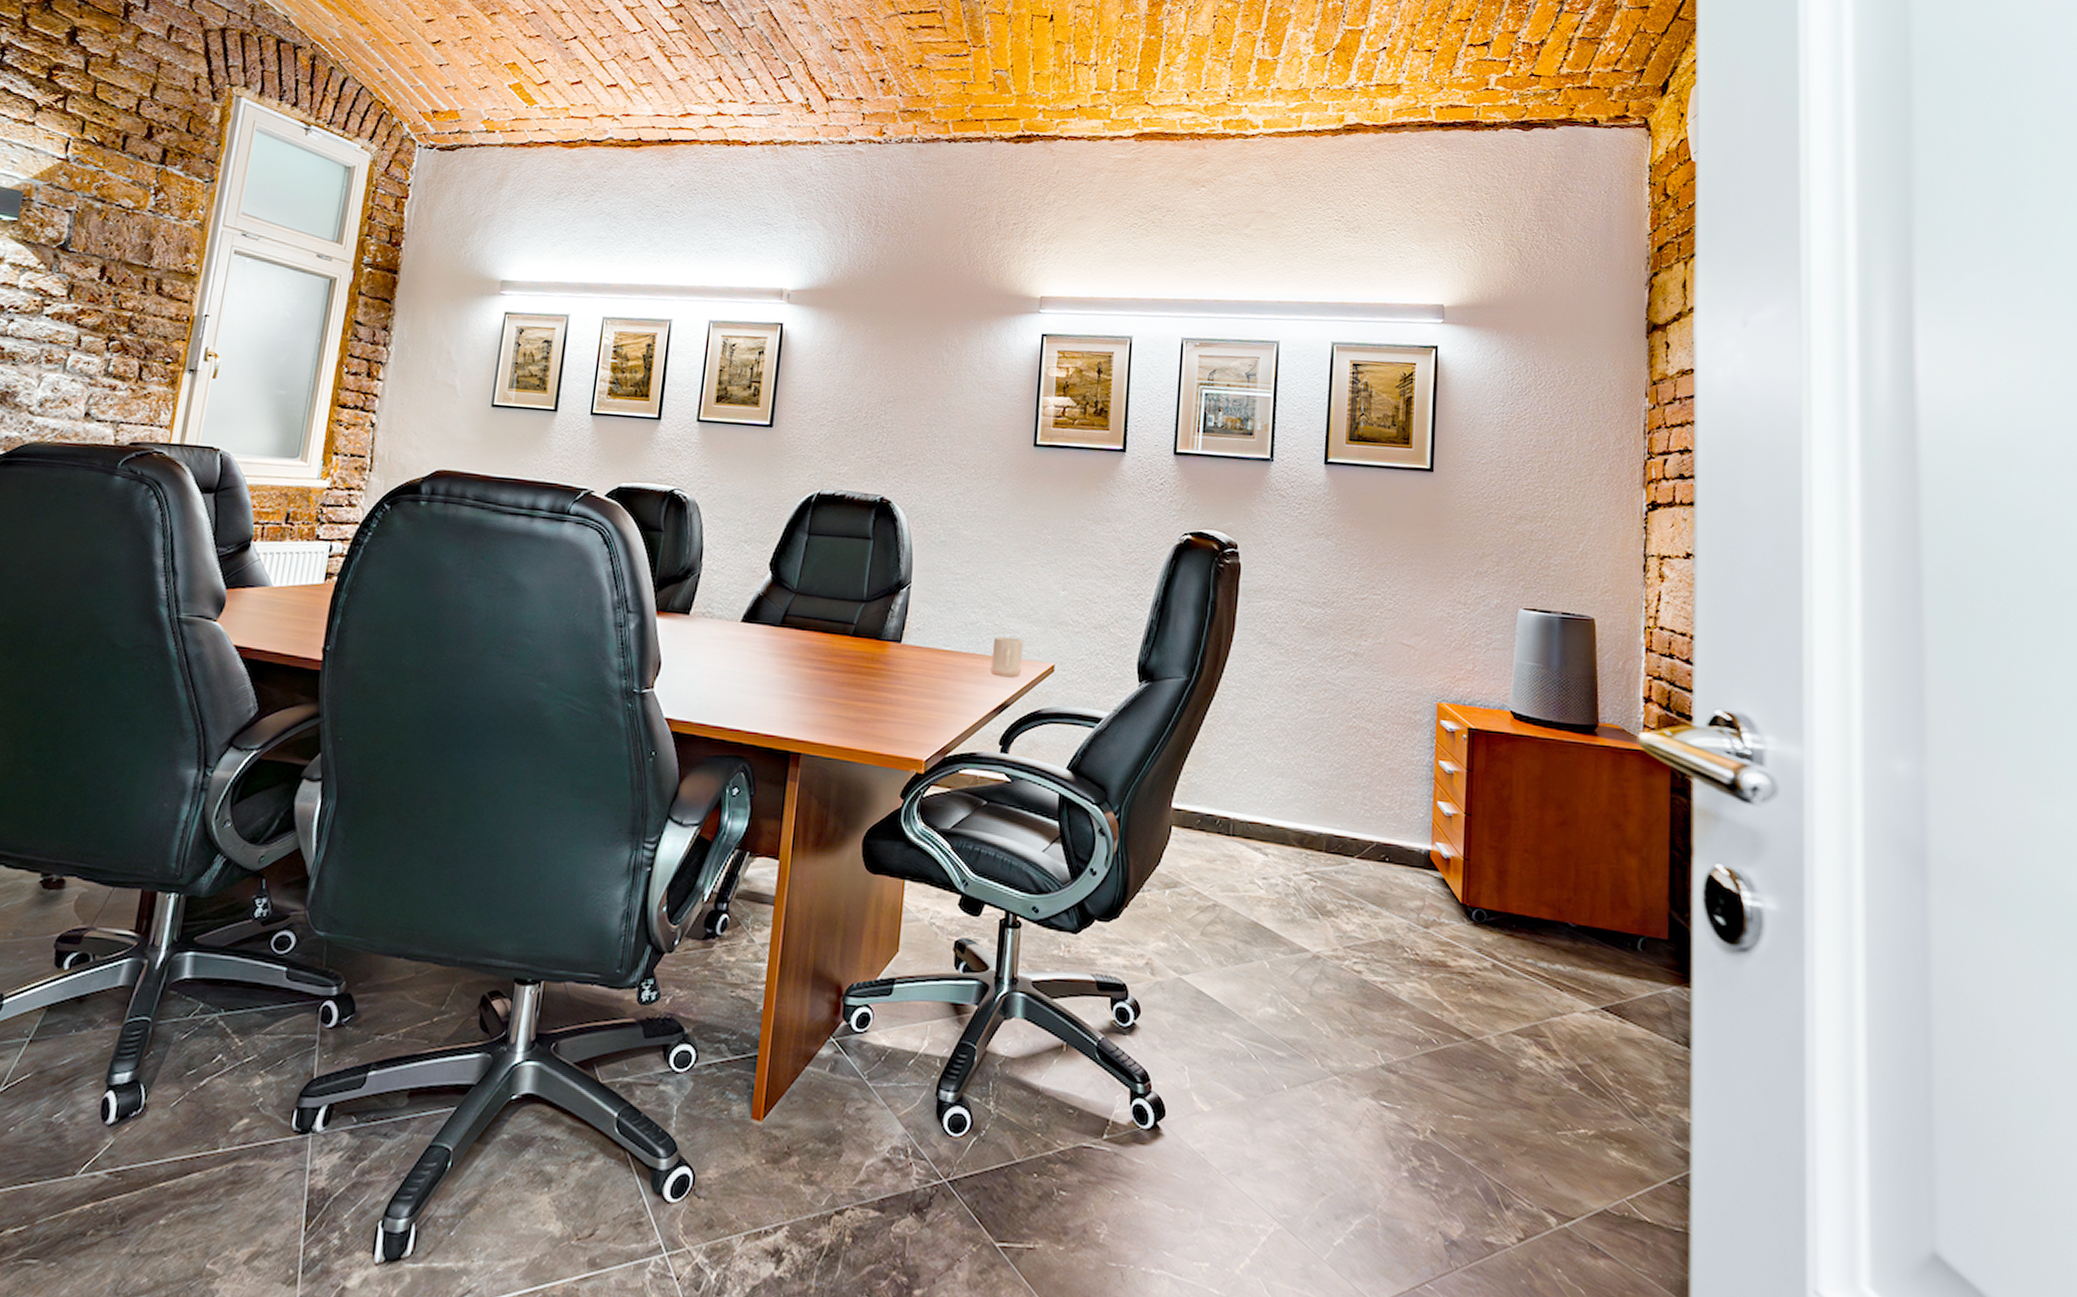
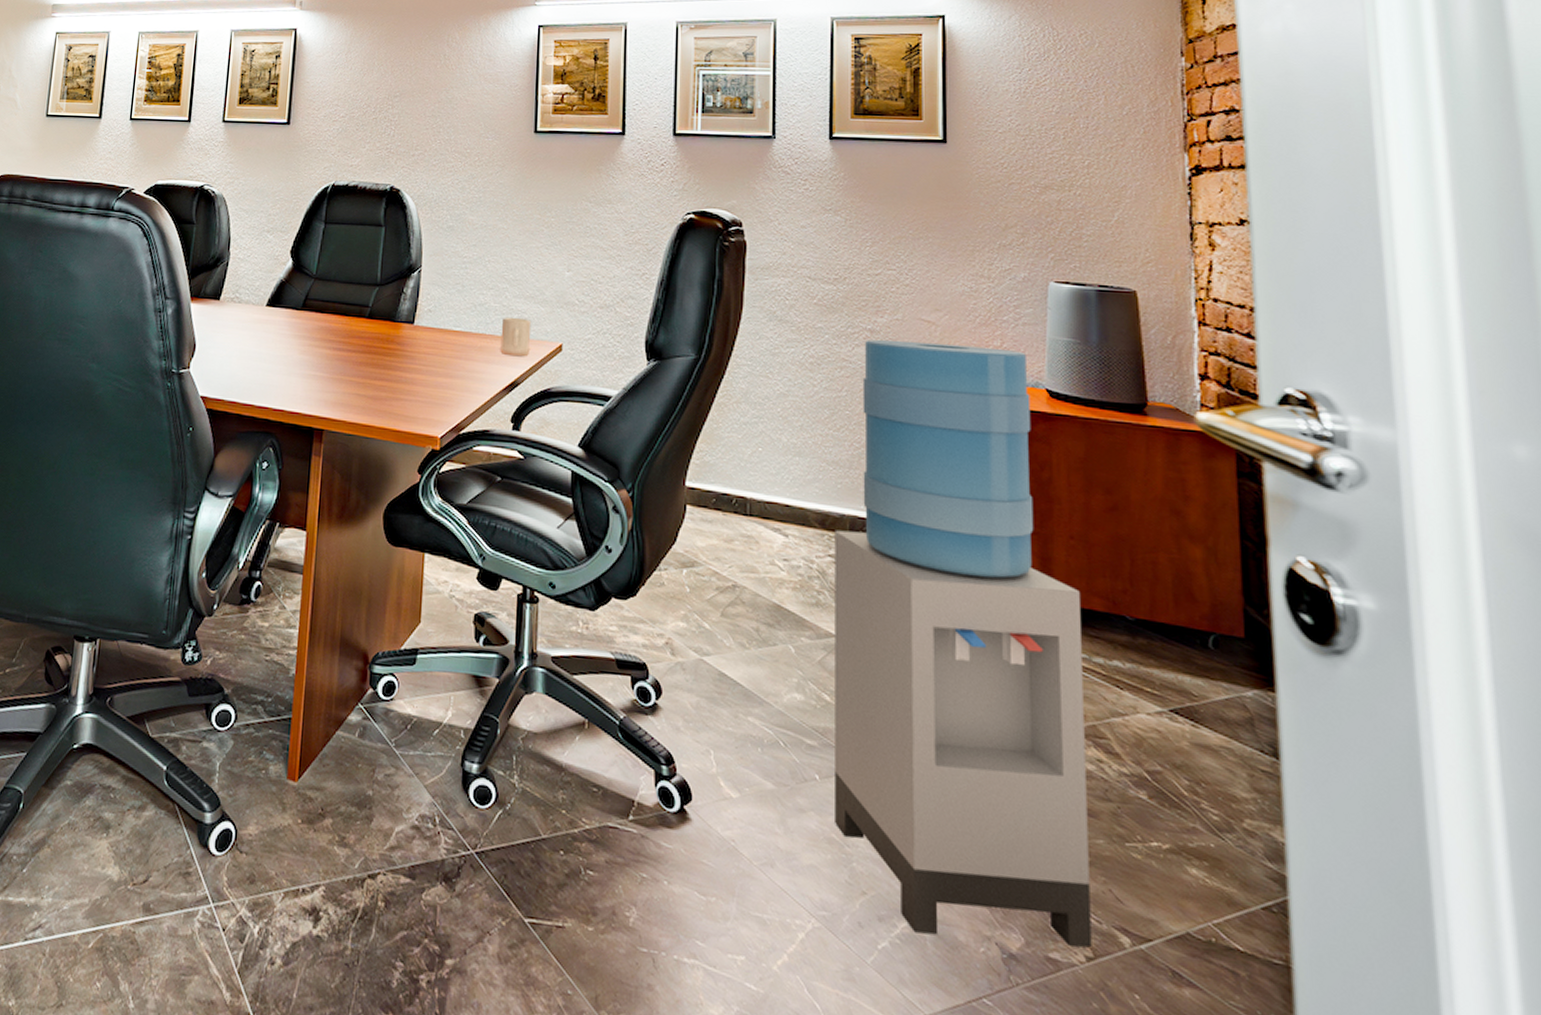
water cooler: none [1299,663,1530,1230] -> present [834,339,1092,948]

